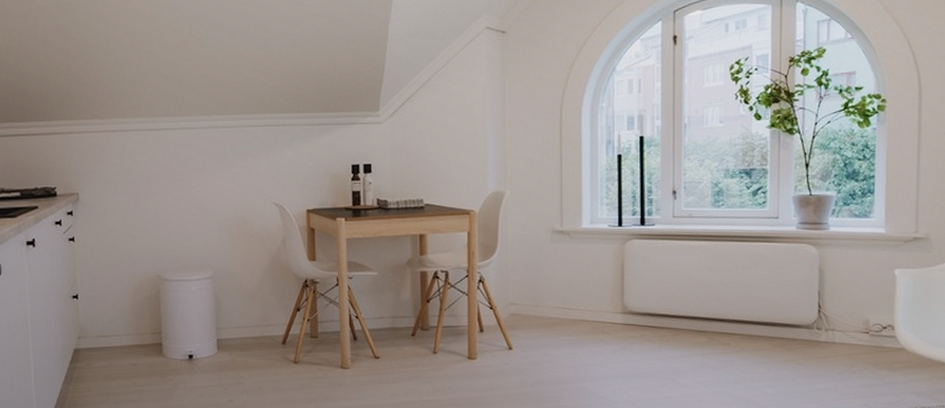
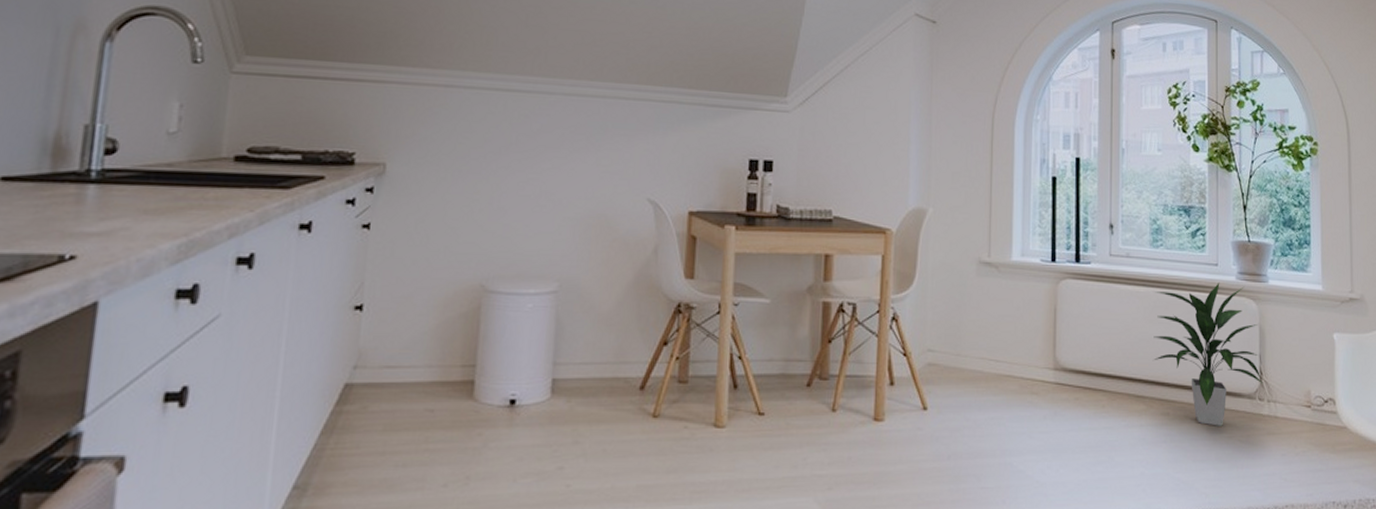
indoor plant: none [715,233,822,352] -> present [1153,283,1264,426]

